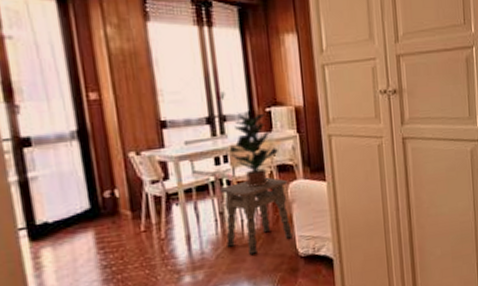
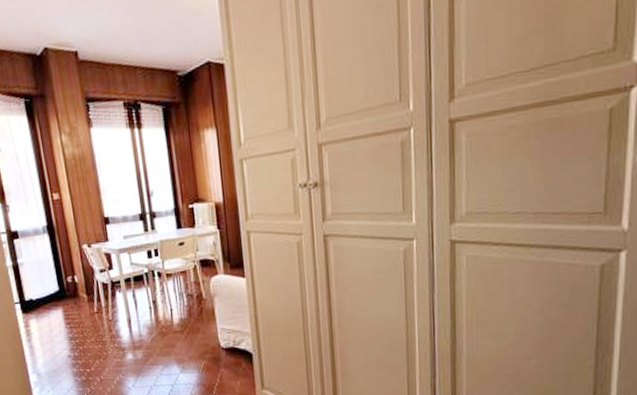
side table: present [219,177,293,256] -> none [152,270,215,342]
potted plant: present [229,113,278,188] -> none [158,209,201,280]

